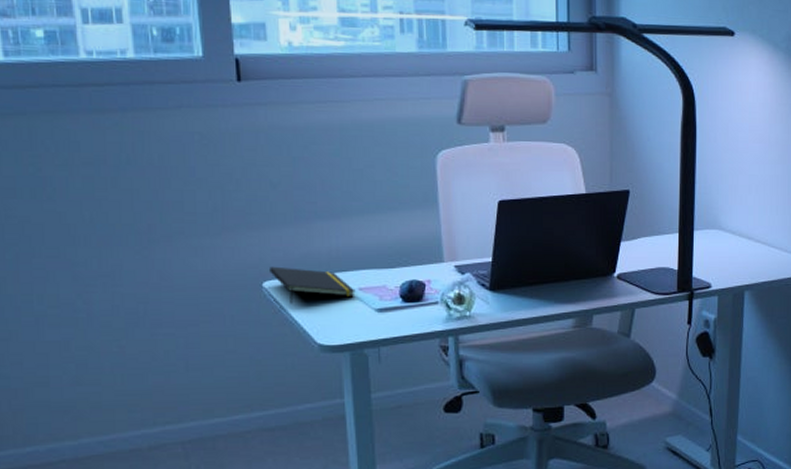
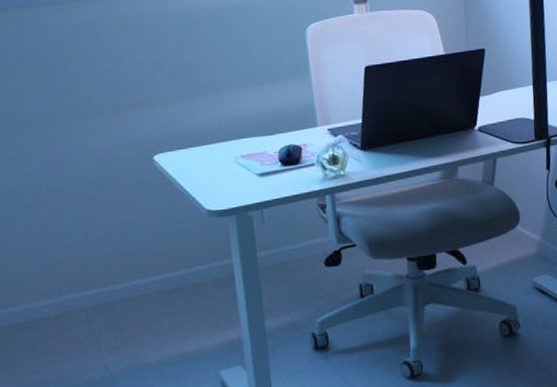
notepad: present [270,266,356,304] -> none [159,140,238,174]

